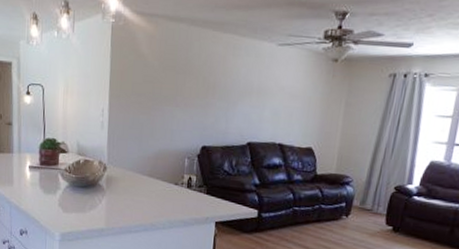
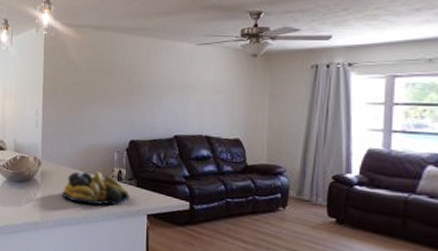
fruit bowl: none [128,178,199,213] -> present [61,171,130,206]

